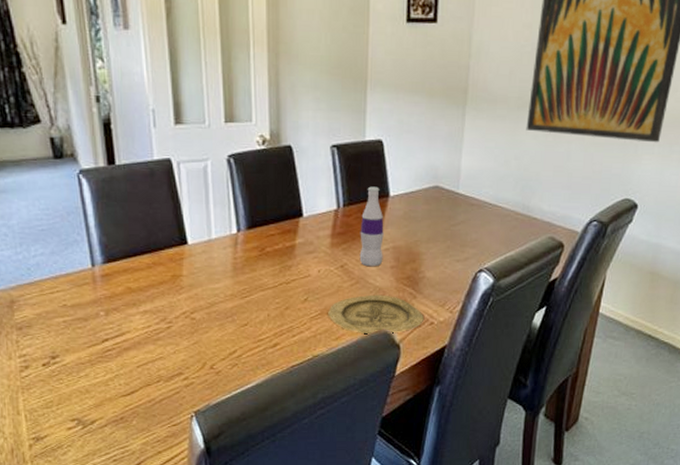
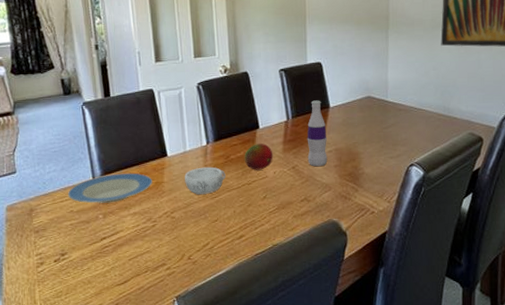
plate: none [60,262,168,297] -> present [68,173,152,203]
decorative bowl: none [209,260,259,294] -> present [185,167,226,195]
fruit: none [283,235,319,267] -> present [244,143,273,170]
plate: present [328,294,424,335] -> none [284,190,365,225]

